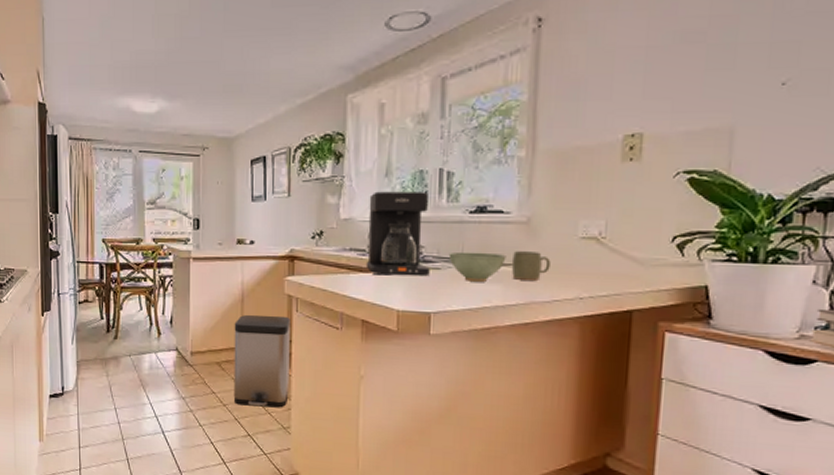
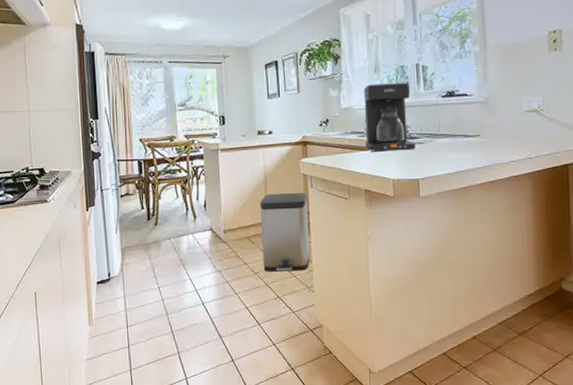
bowl: present [448,251,506,282] -> none [429,127,473,151]
mug: present [511,251,551,280] -> none [476,124,506,147]

